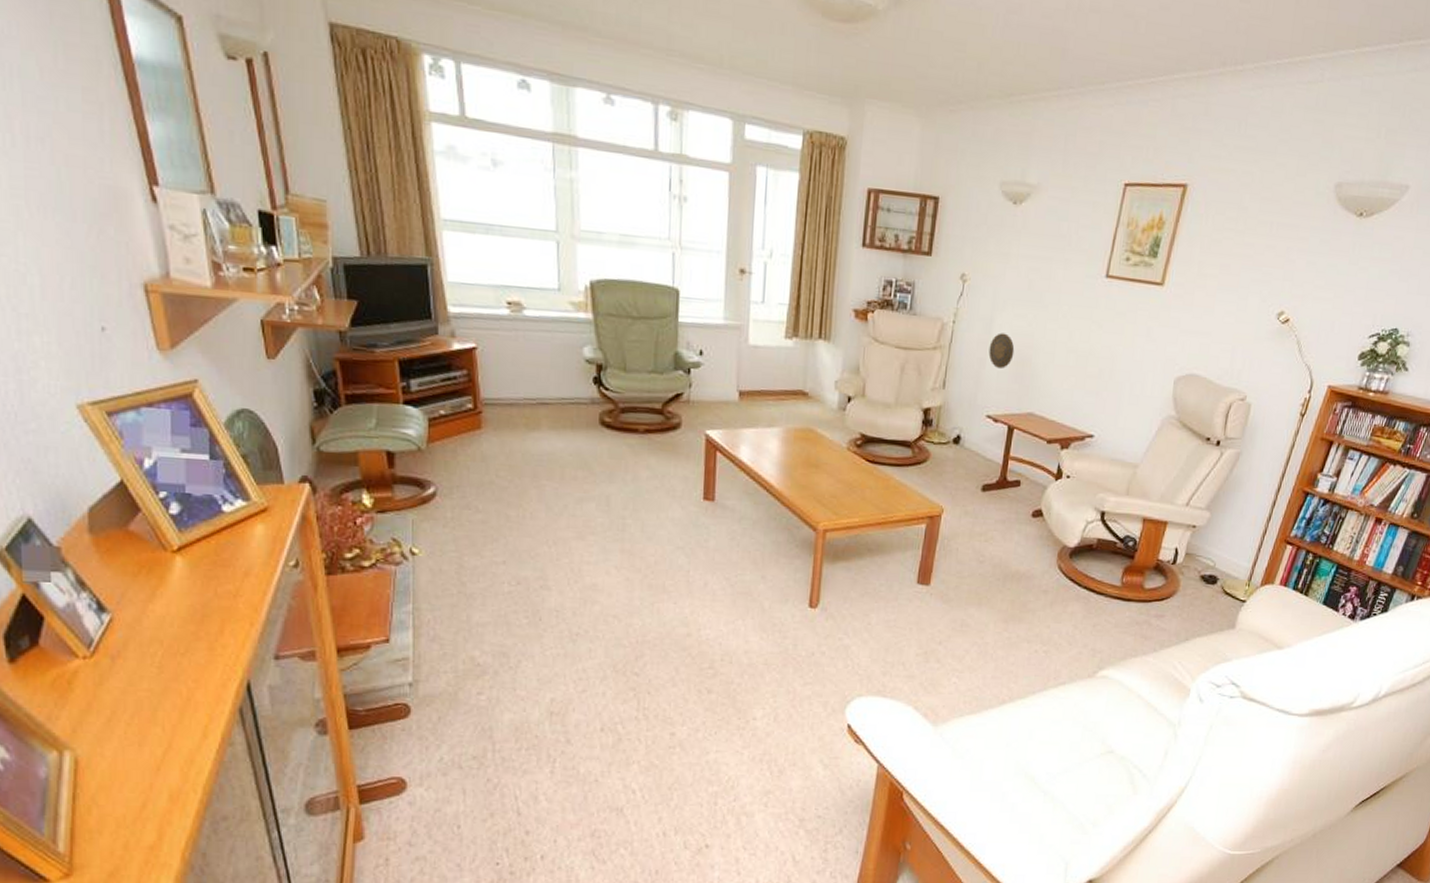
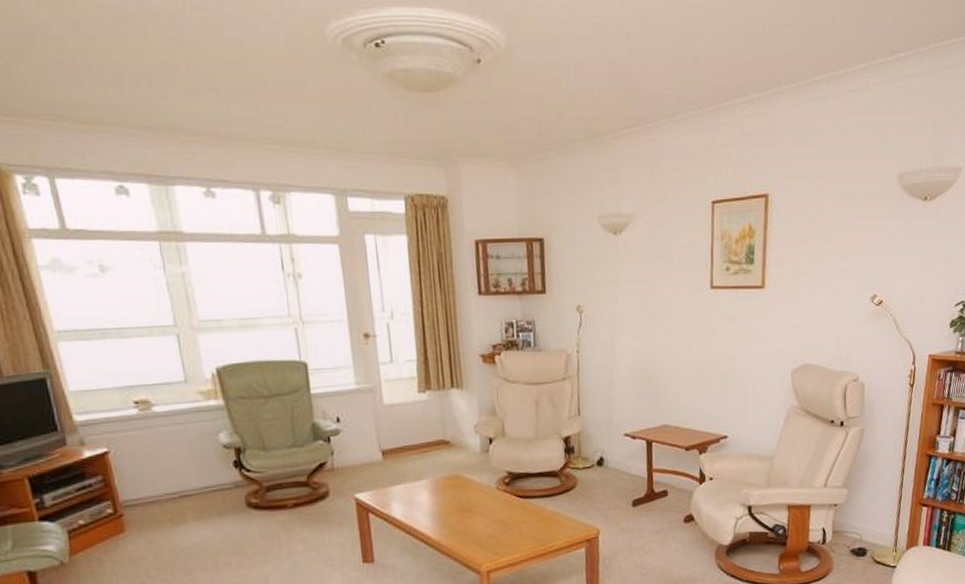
decorative plate: present [988,332,1015,370] -> none [615,354,640,389]

